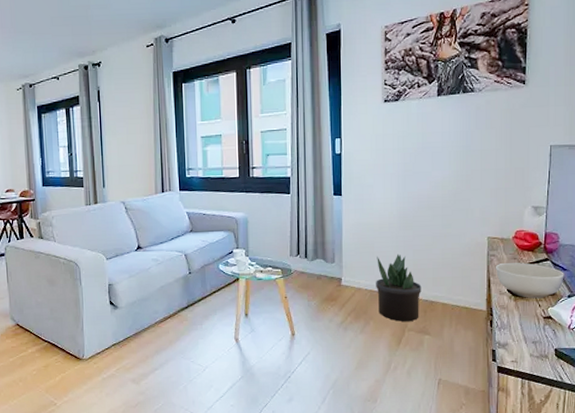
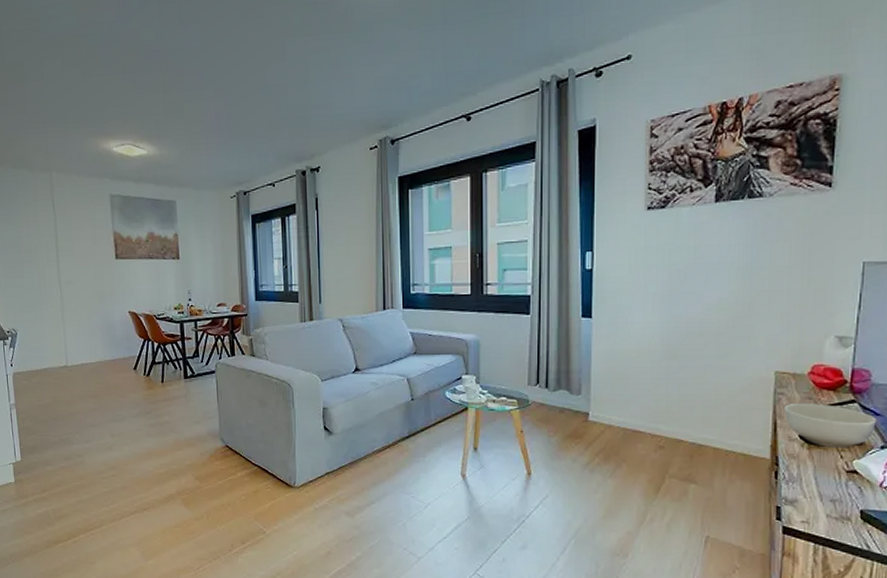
planter: present [376,254,422,322] -> none [631,387,688,467]

